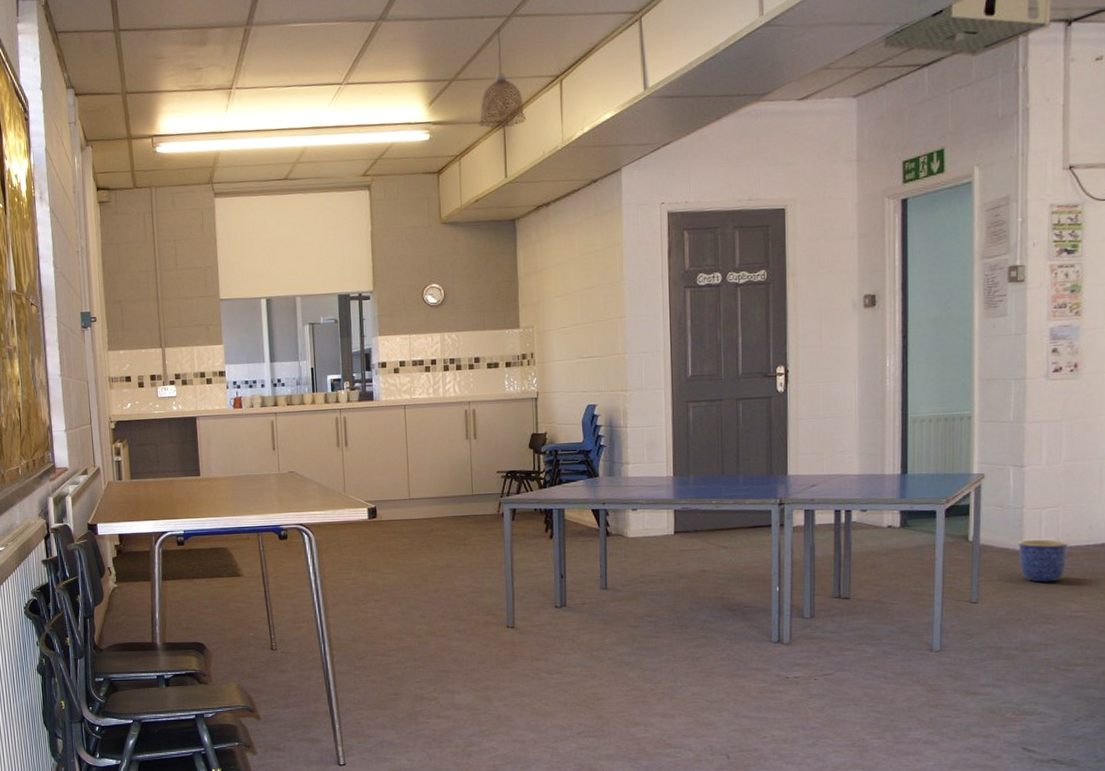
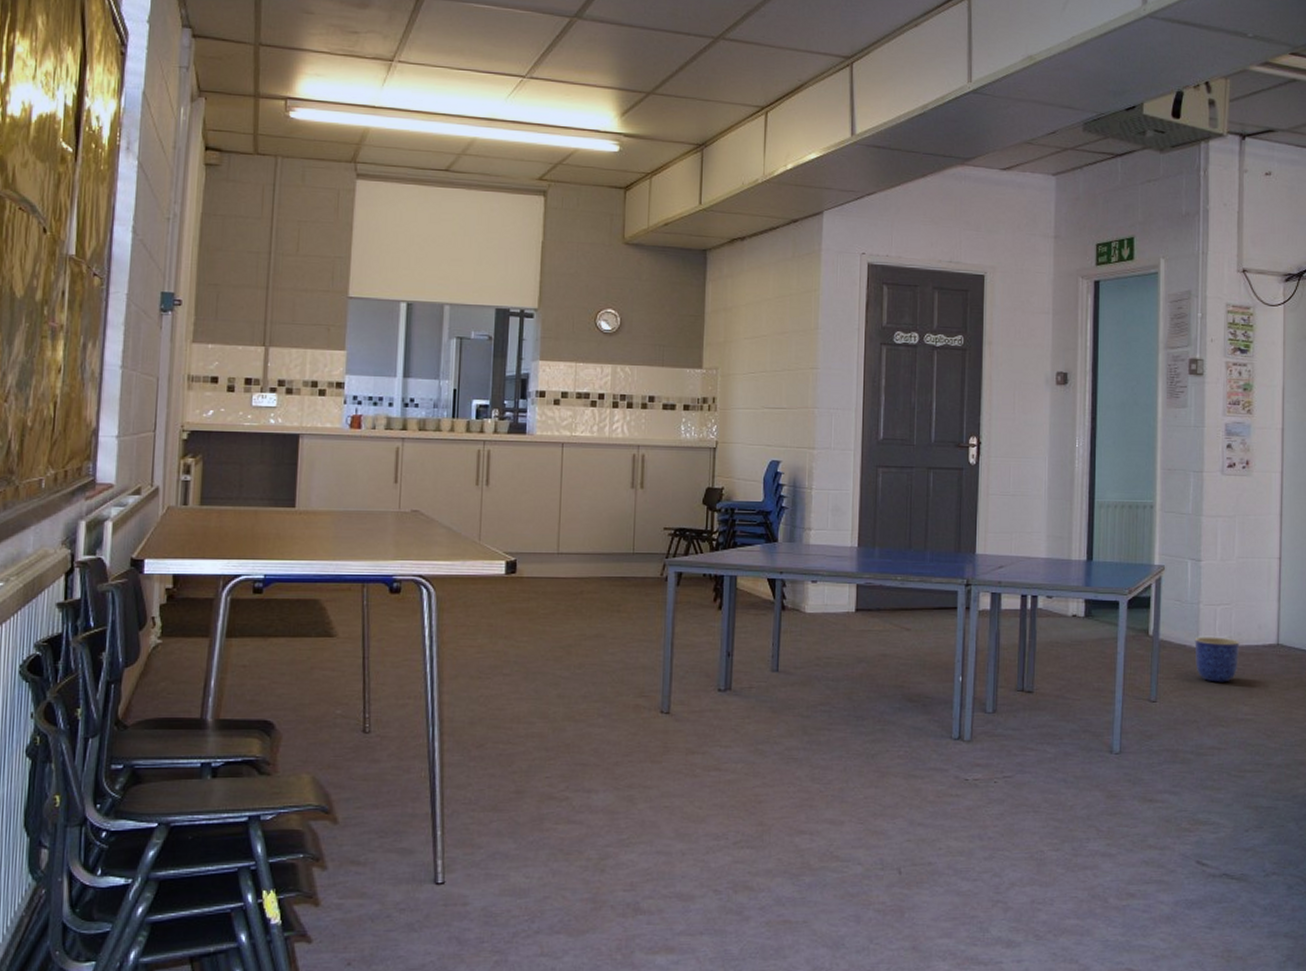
pendant lamp: present [478,30,526,129] -> none [674,50,727,152]

